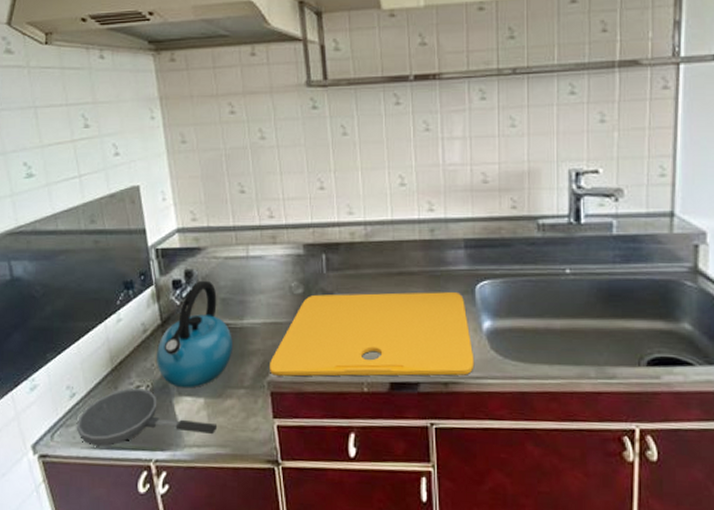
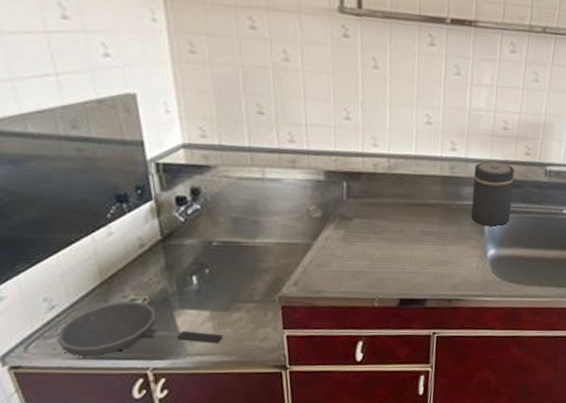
kettle: present [157,280,232,388] -> none [156,198,243,302]
cutting board: present [270,292,475,377] -> none [282,219,478,294]
cylinder: none [456,220,504,294] -> present [471,161,515,227]

